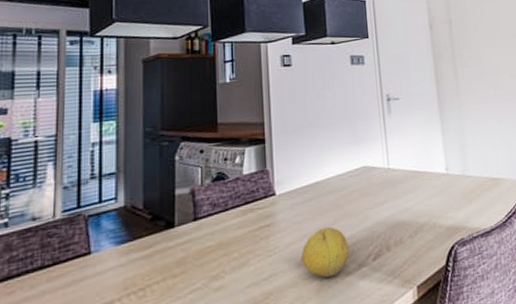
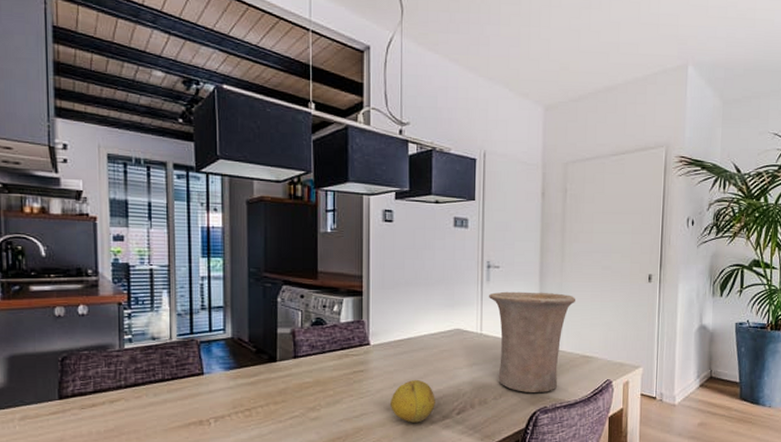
vase: none [392,118,475,226] -> present [489,291,575,392]

